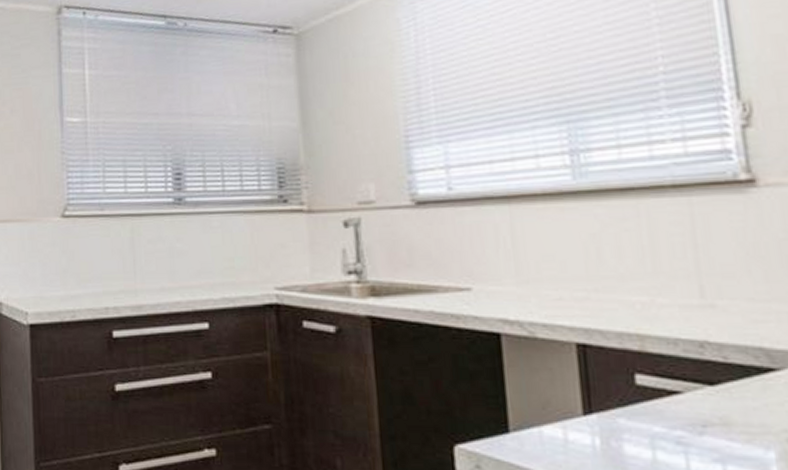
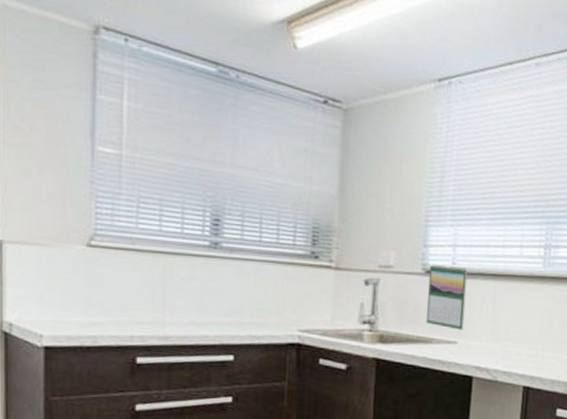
calendar: none [419,191,477,273] -> present [426,264,468,330]

